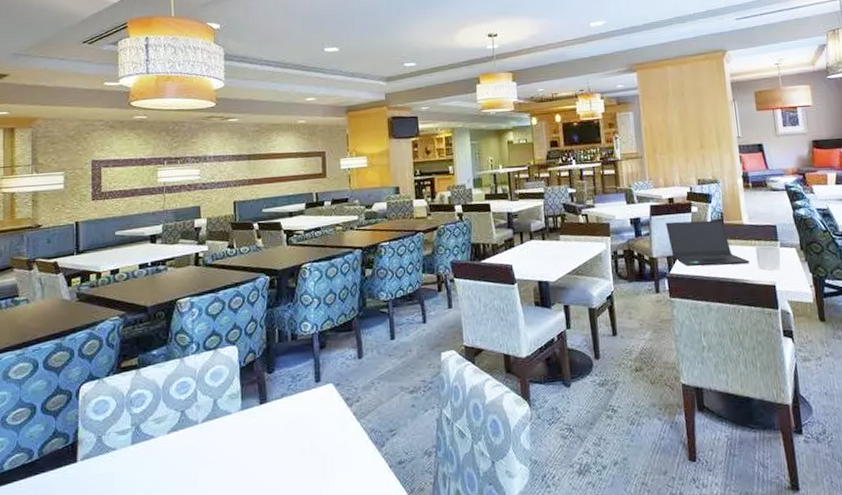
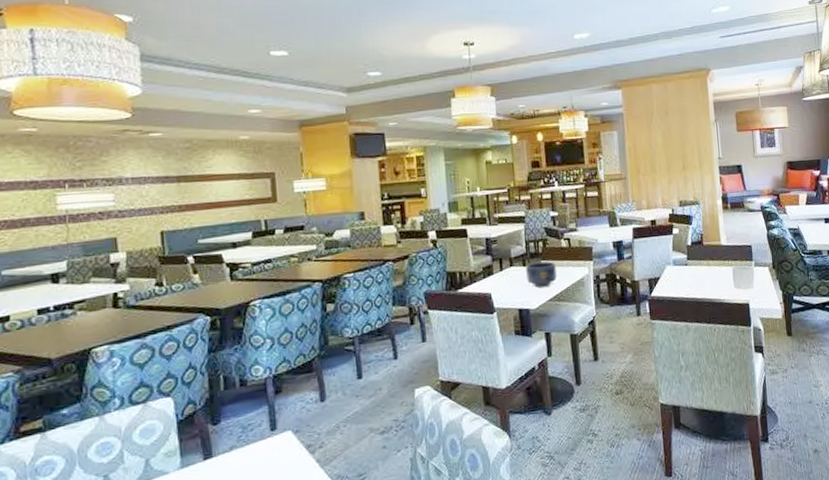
mug: none [544,236,575,261] -> present [525,261,557,287]
laptop: present [665,220,750,266] -> none [647,241,726,288]

